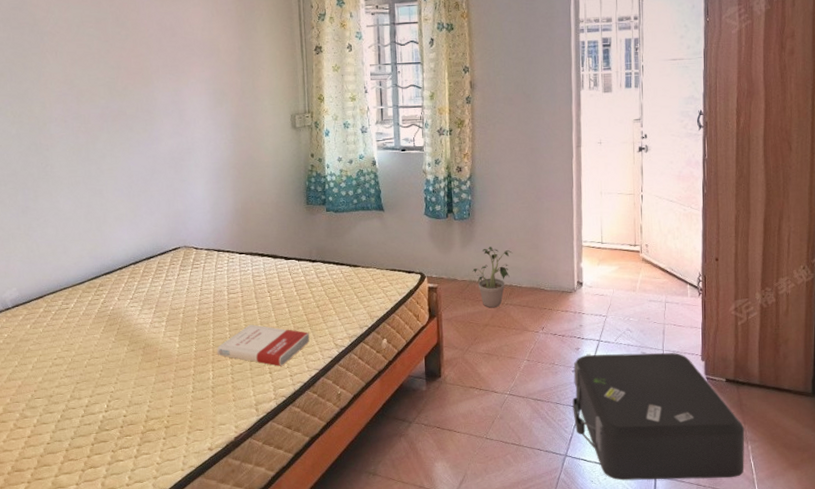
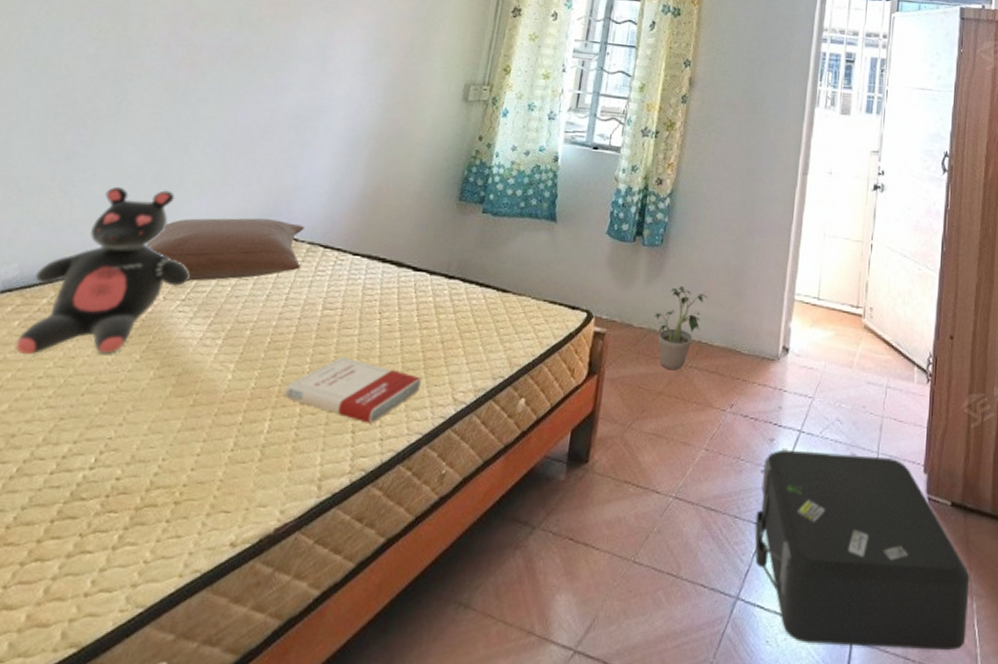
stuffed animal: none [30,225,131,346] -> present [15,186,190,356]
pillow: none [95,236,205,286] -> present [145,218,305,281]

